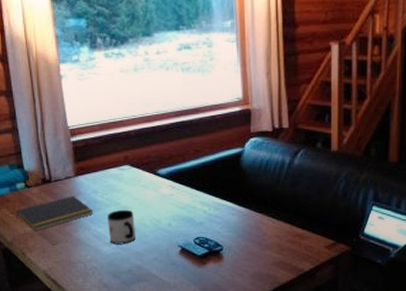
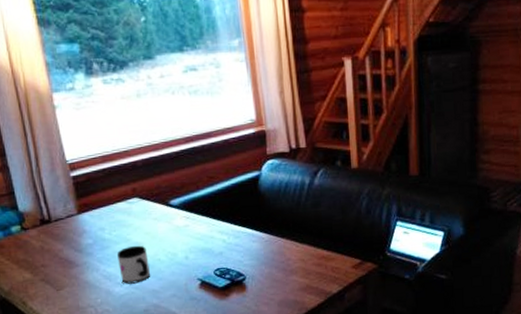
notepad: present [16,196,94,231] -> none [12,235,102,277]

